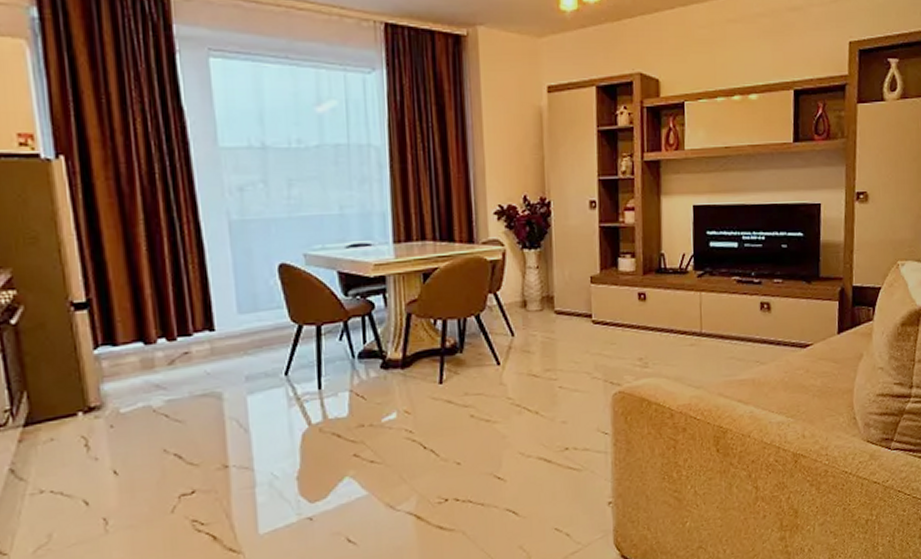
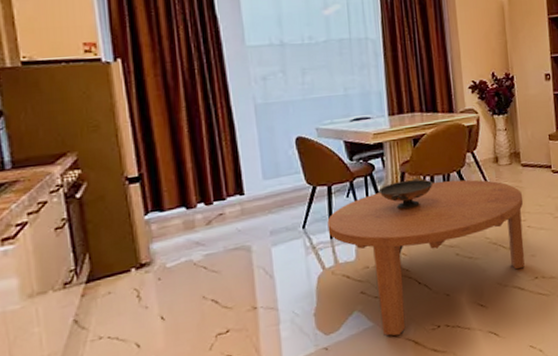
coffee table: none [315,326,556,509] -> present [327,179,525,336]
decorative bowl: none [378,320,446,360] -> present [378,177,433,210]

